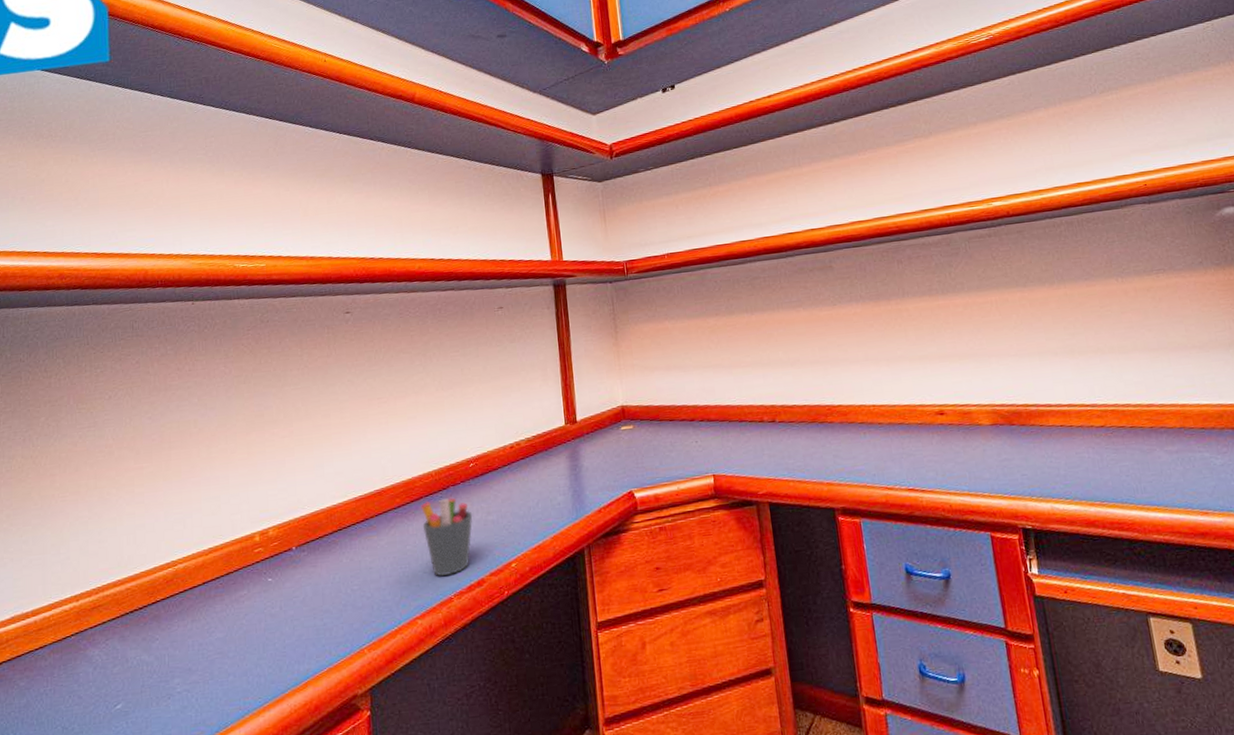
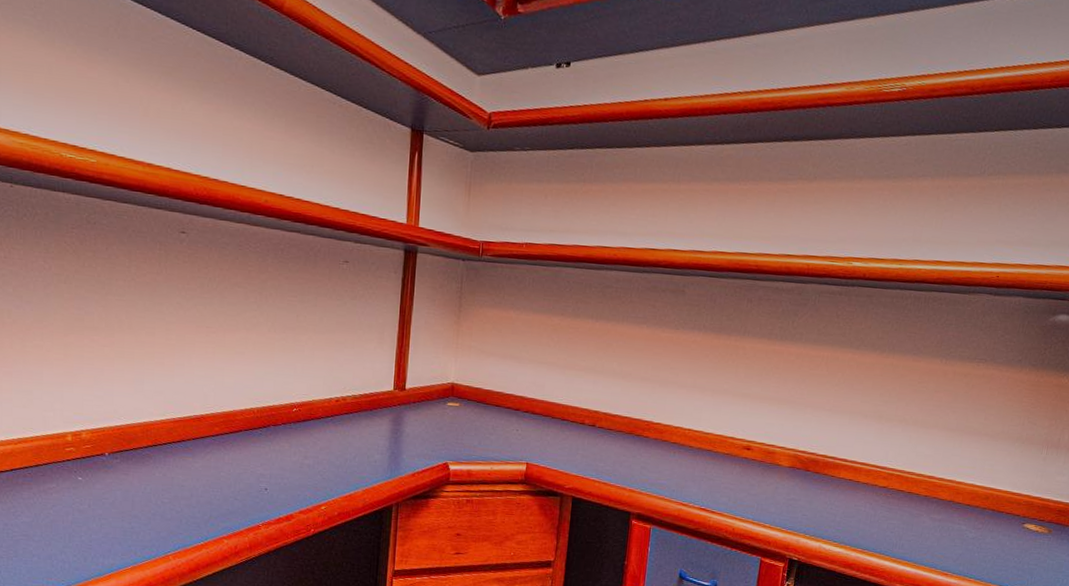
pen holder: present [421,498,473,577] -> none [238,434,290,506]

